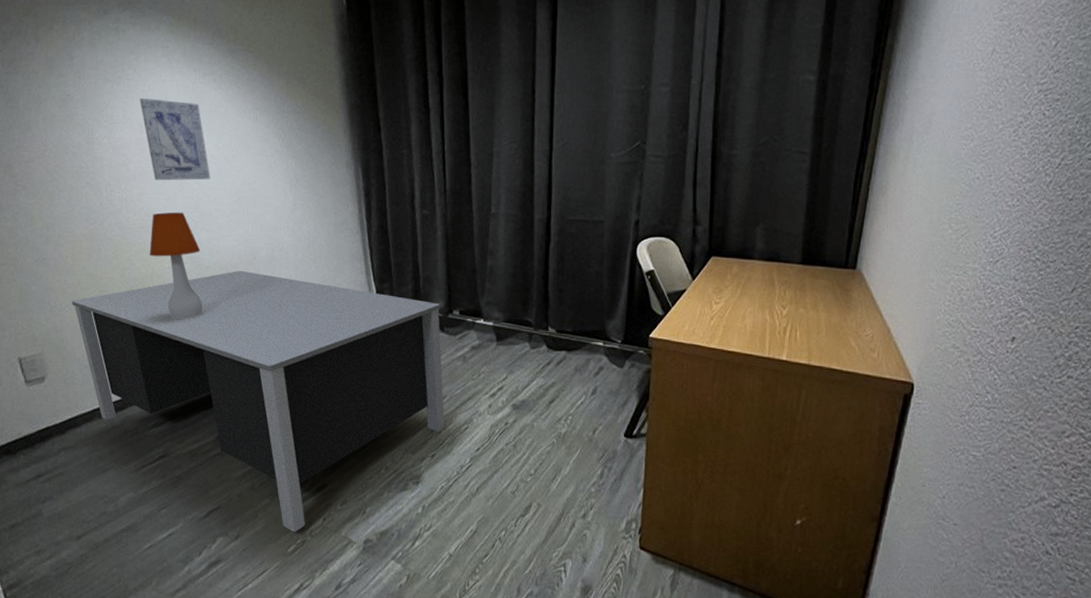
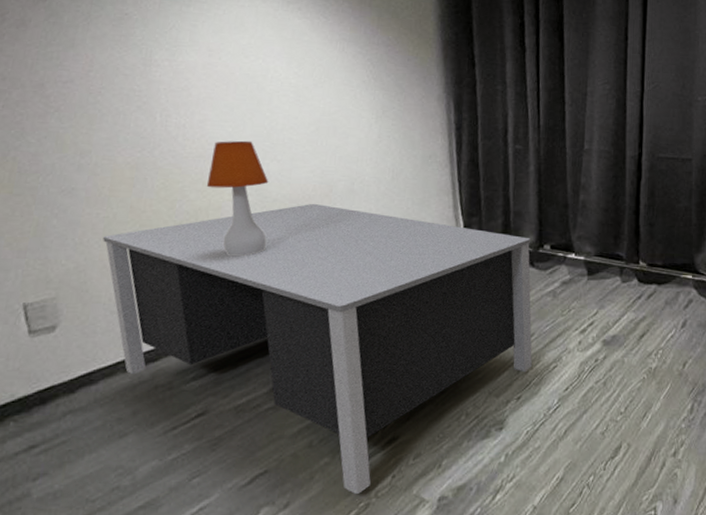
wall art: present [140,98,211,181] -> none [211,22,288,108]

